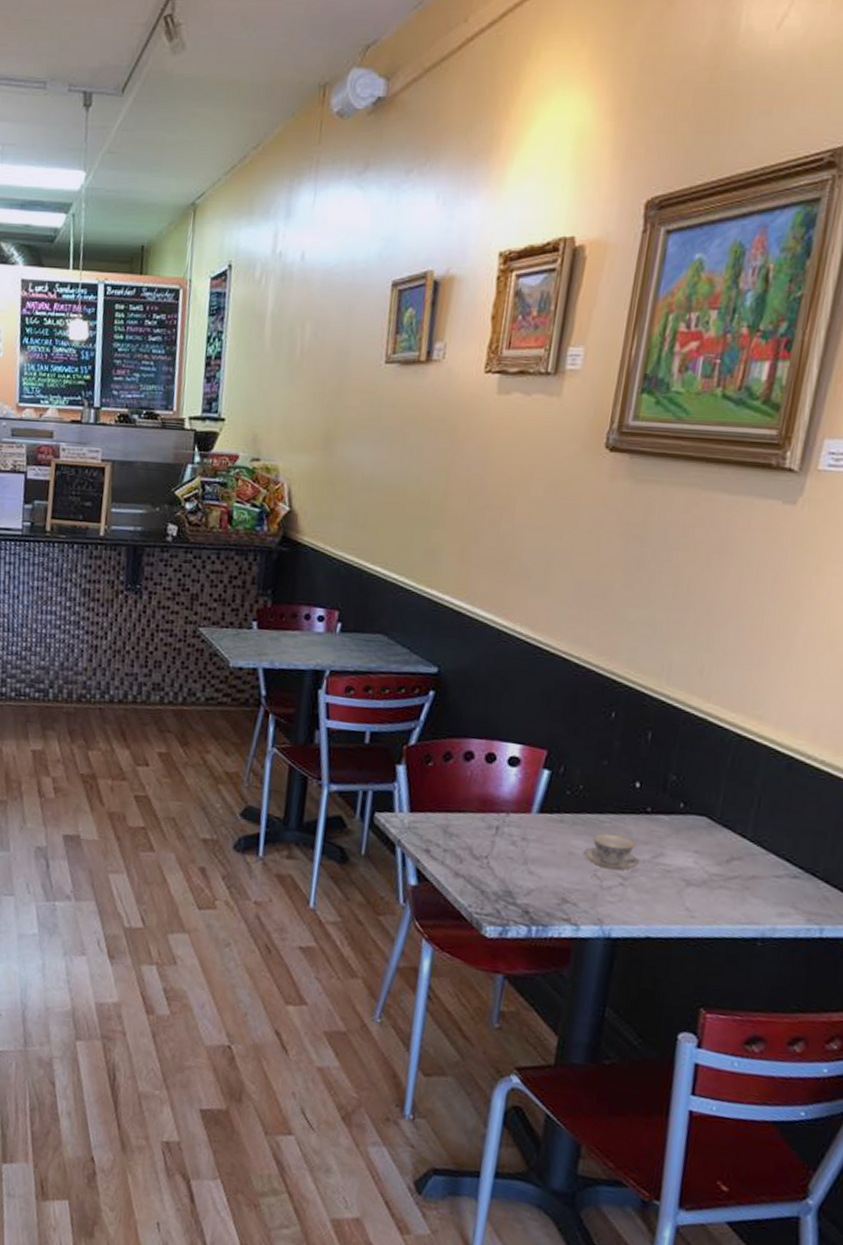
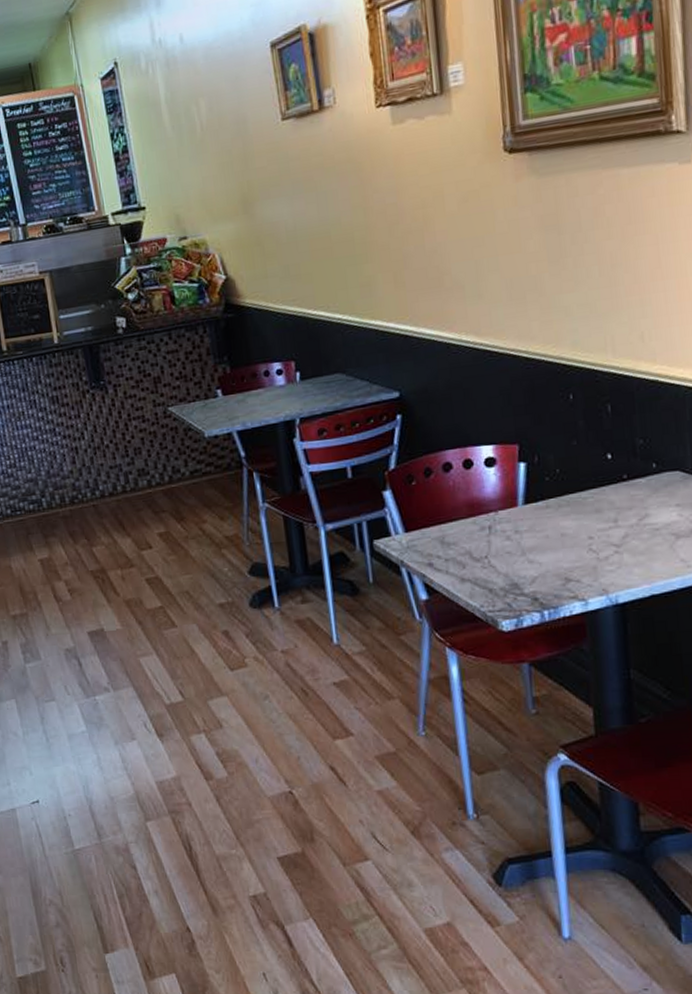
teacup: present [583,833,640,871] -> none [574,507,629,541]

